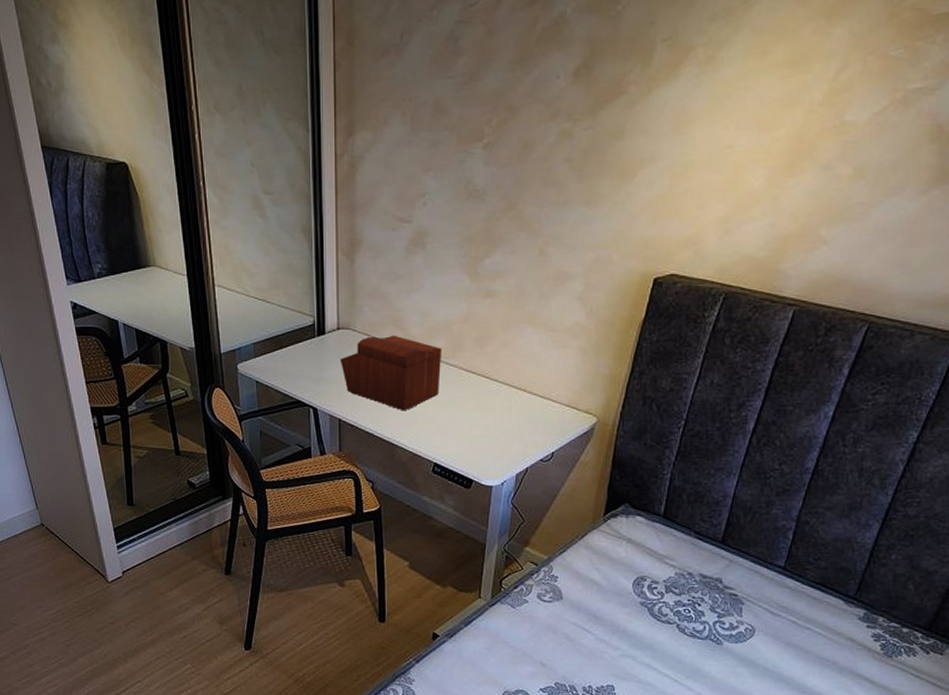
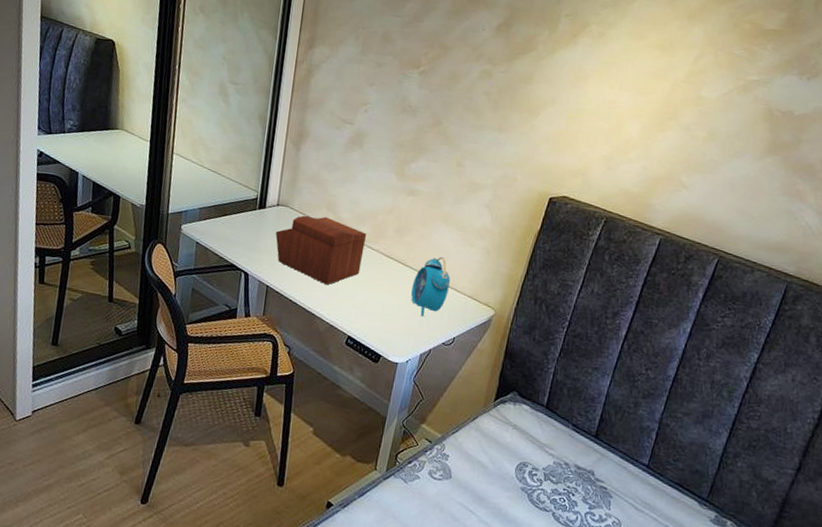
alarm clock: none [500,363,544,434] -> present [411,256,451,317]

